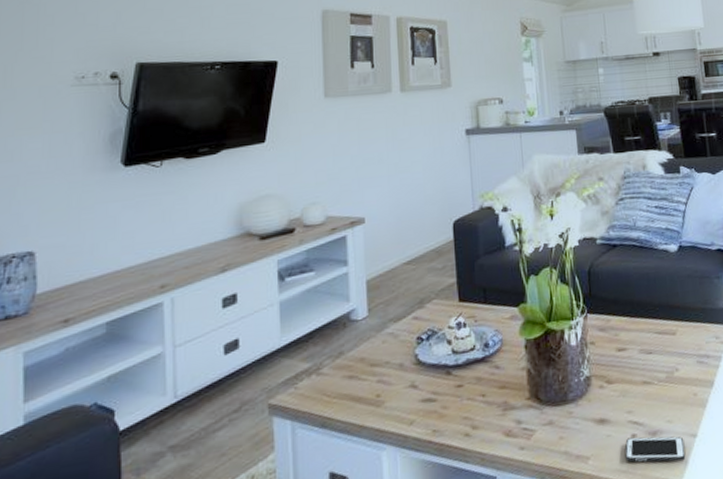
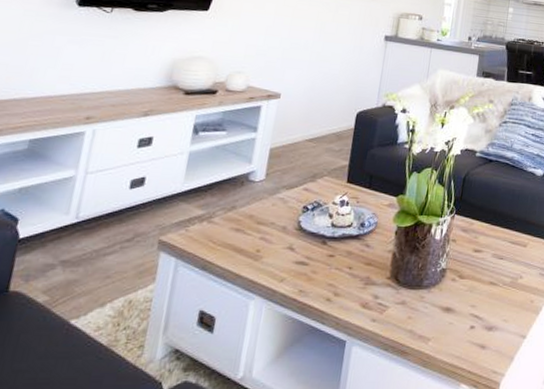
cell phone: present [625,436,686,462] -> none [461,328,515,356]

